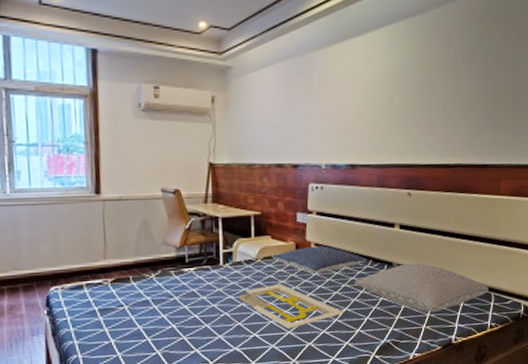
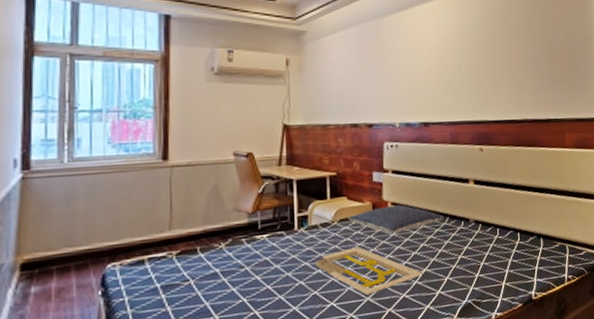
pillow: present [355,262,488,312] -> none [433,217,563,268]

